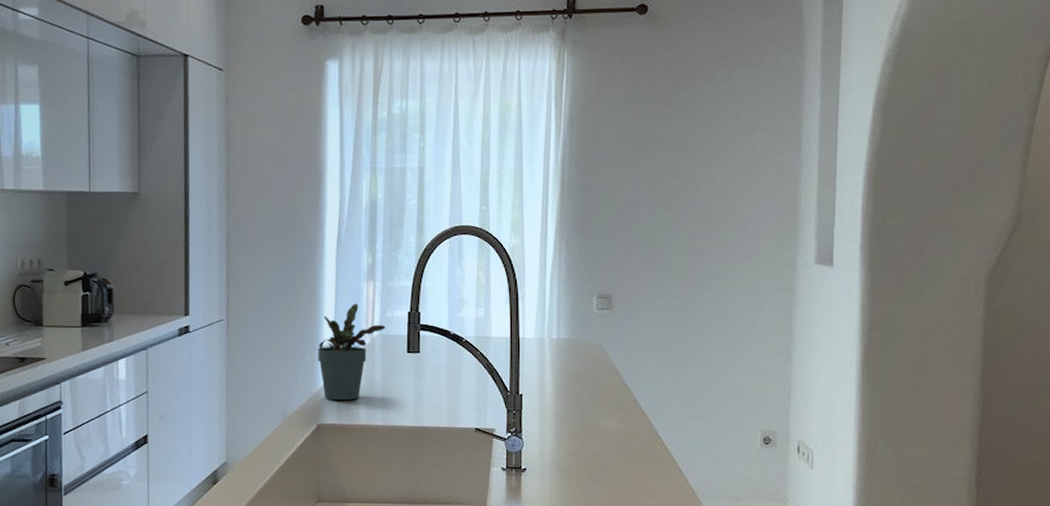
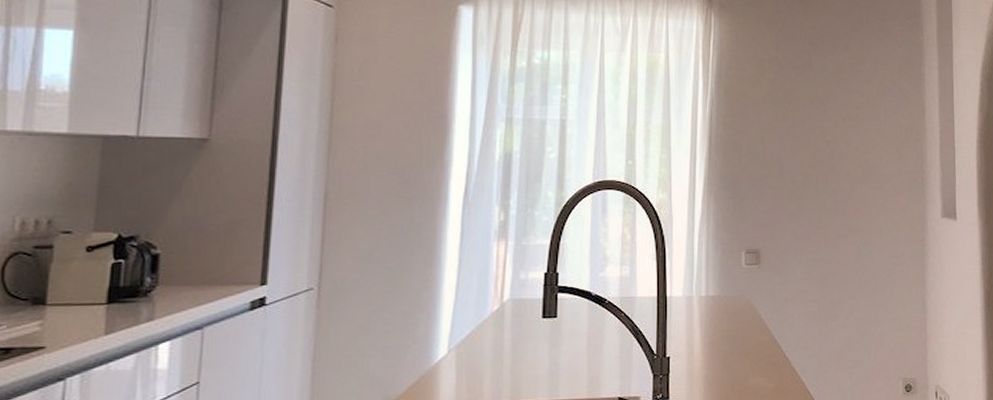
potted plant: present [318,303,386,400] -> none [434,265,518,377]

